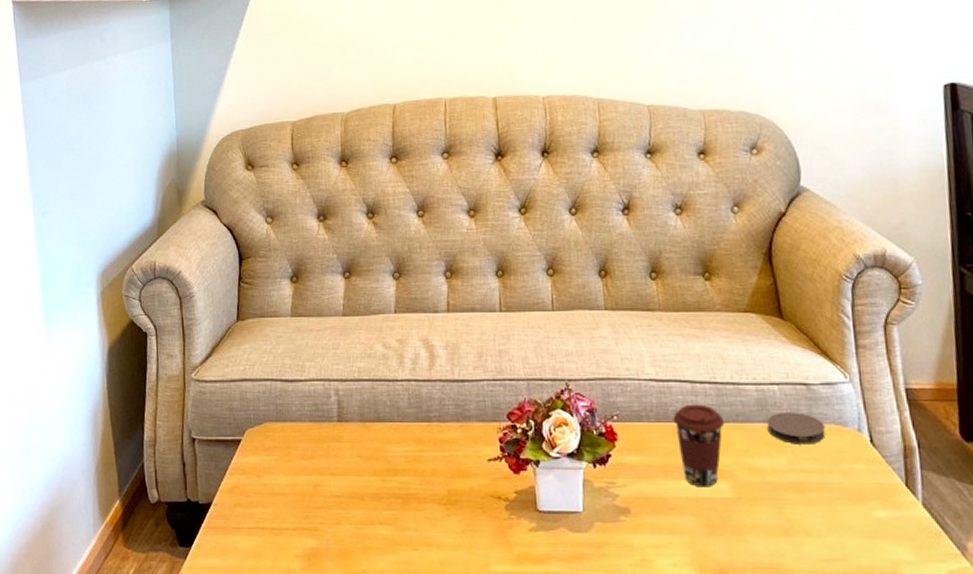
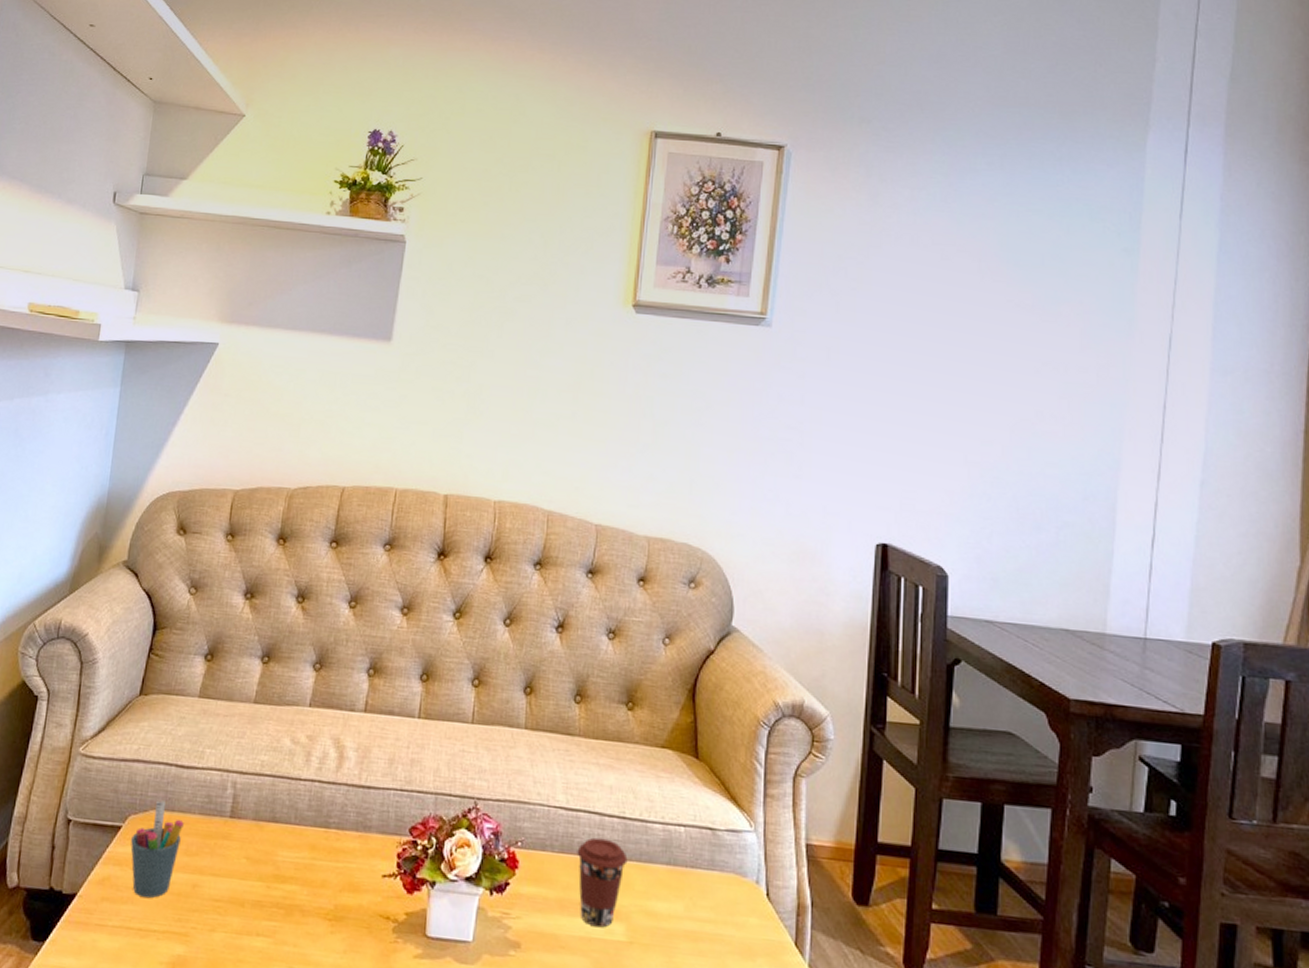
pen holder: none [252,413,297,500] -> present [130,800,184,898]
coaster: present [767,412,826,444] -> none [669,855,725,893]

